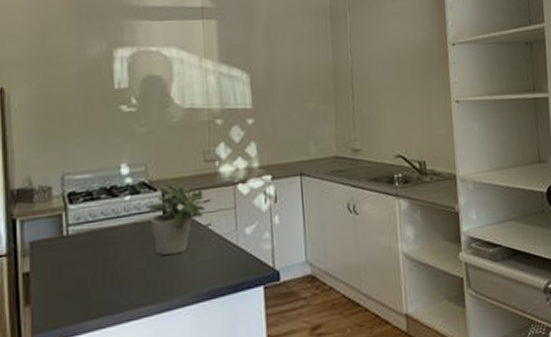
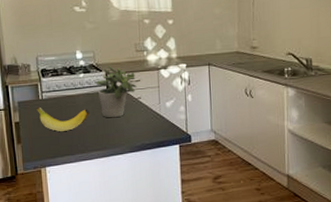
fruit: none [56,245,137,283] -> present [35,106,89,132]

